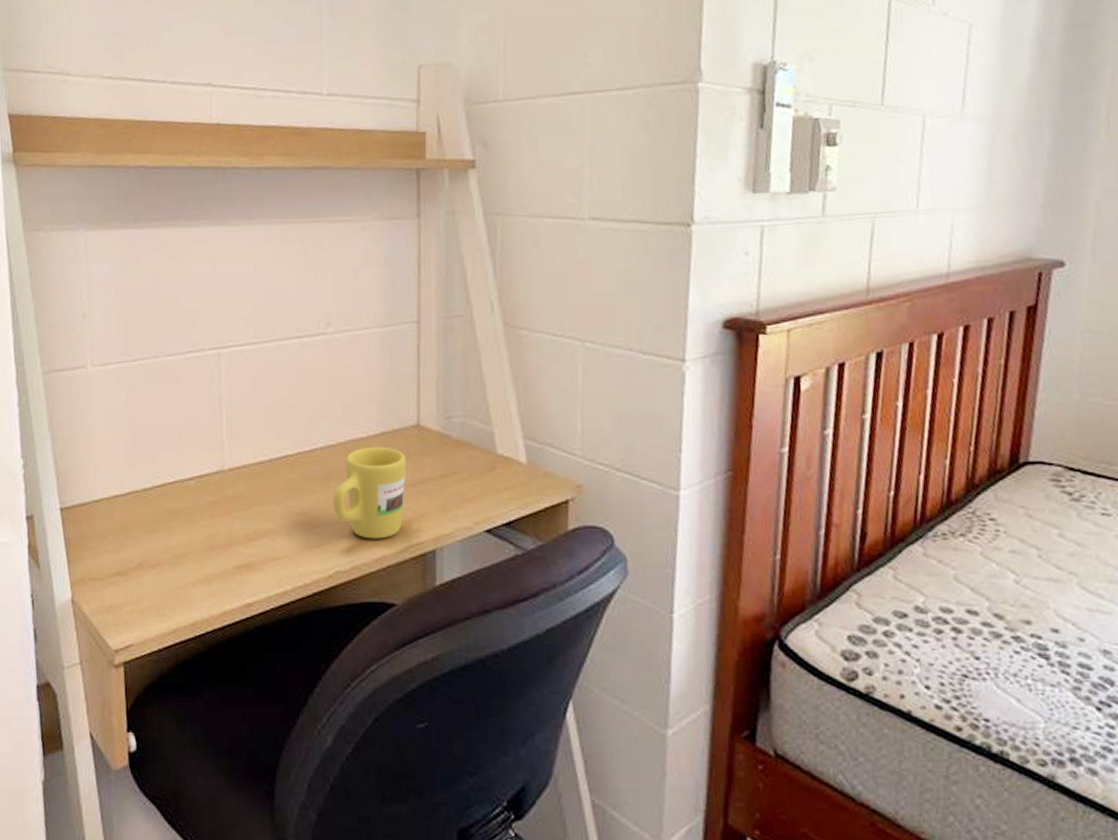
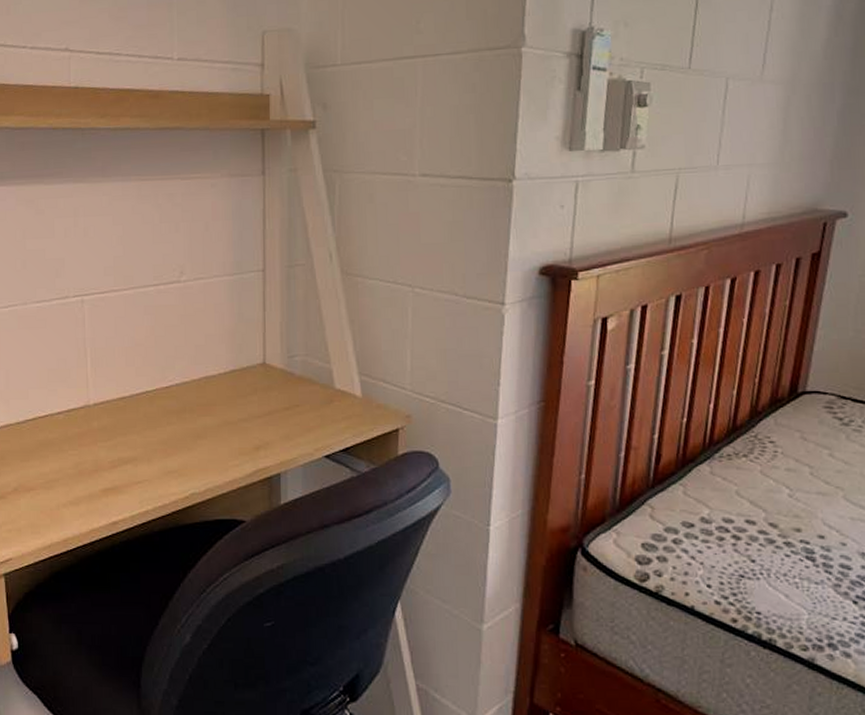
mug: present [333,446,406,539] -> none [188,383,254,465]

